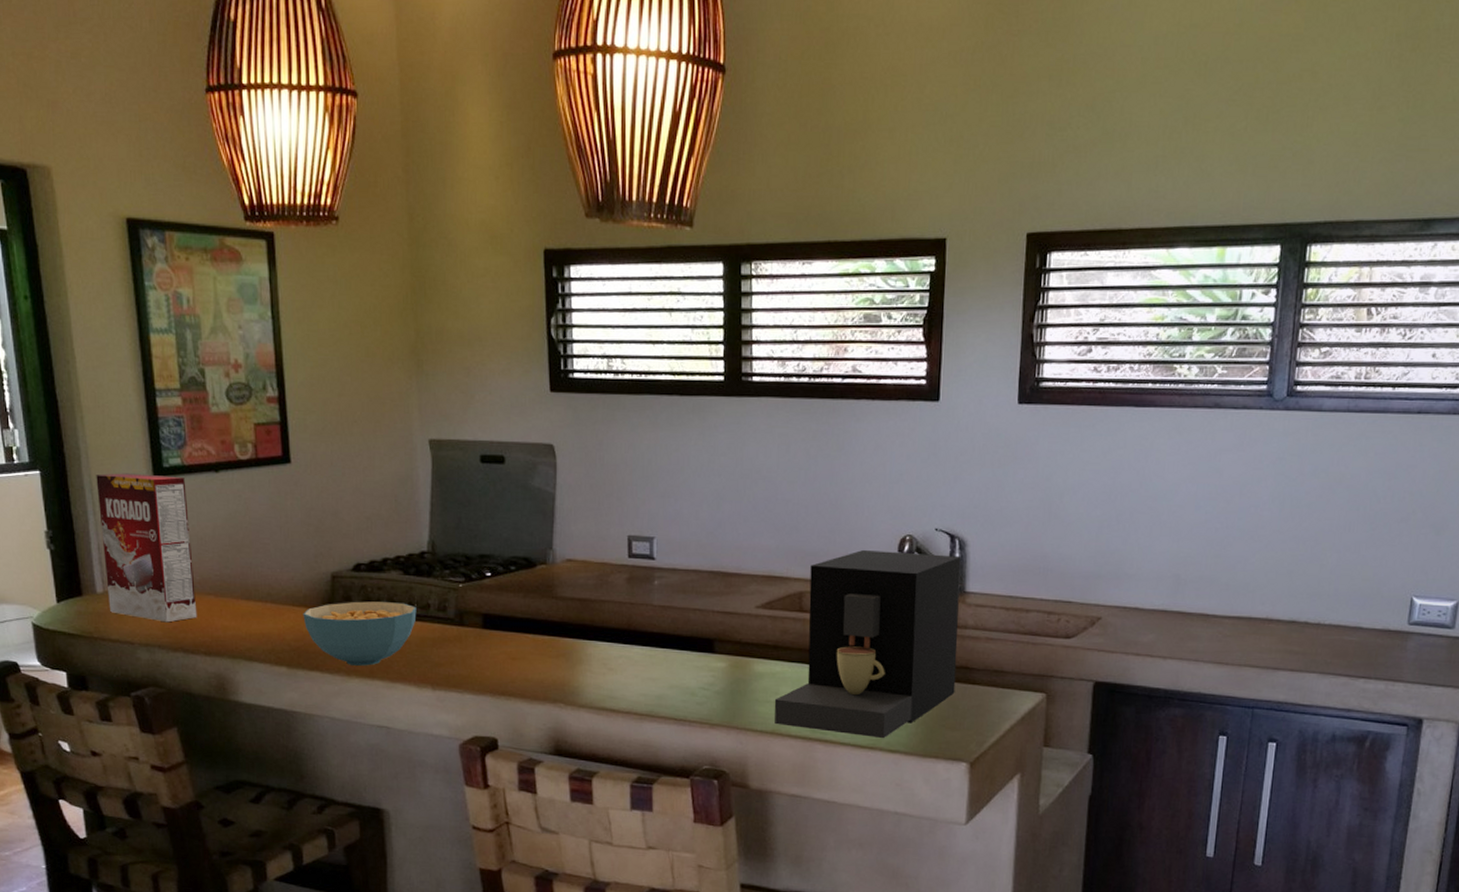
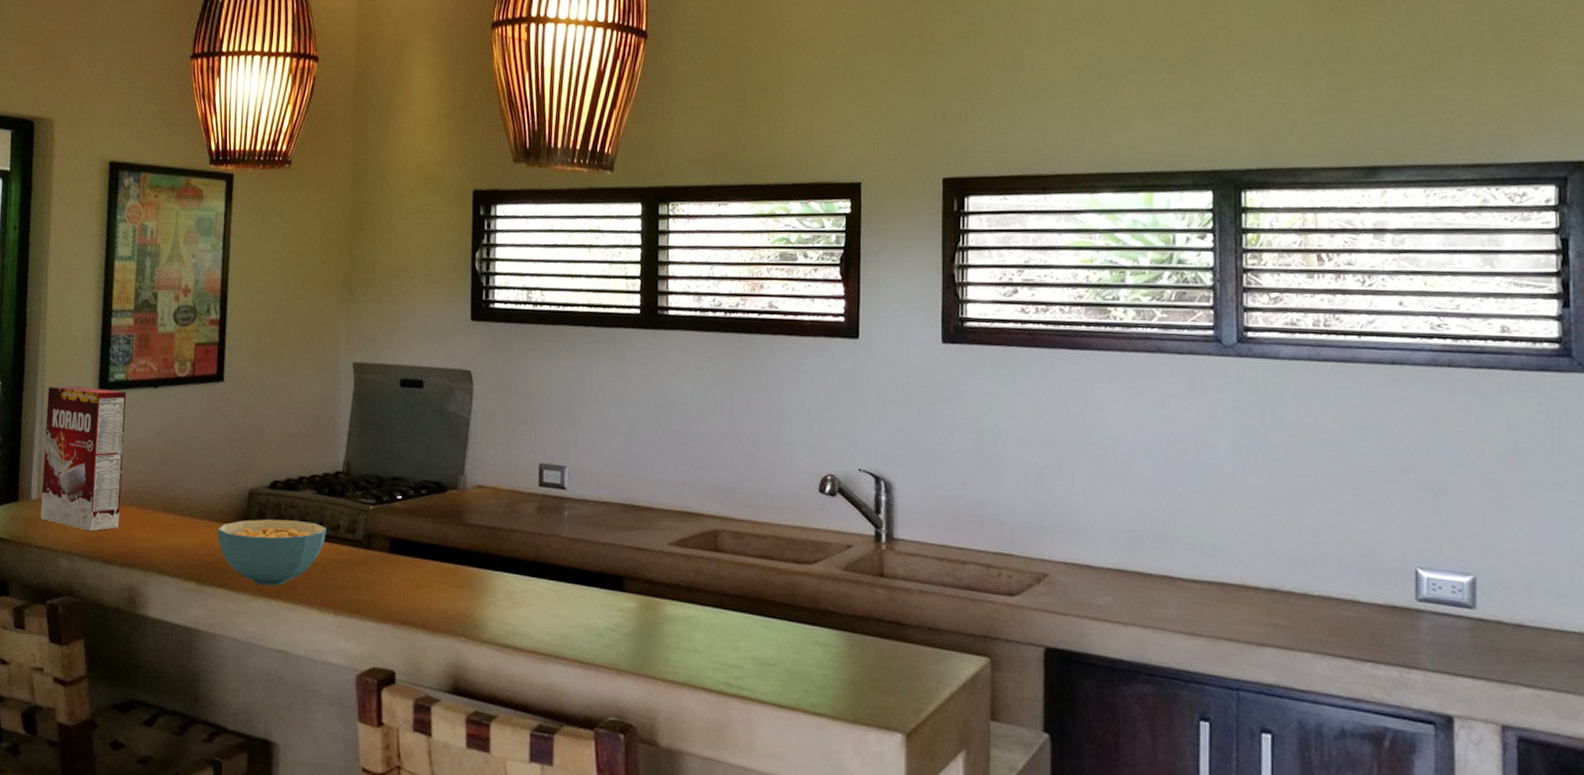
coffee maker: present [774,550,961,739] -> none [686,489,888,699]

